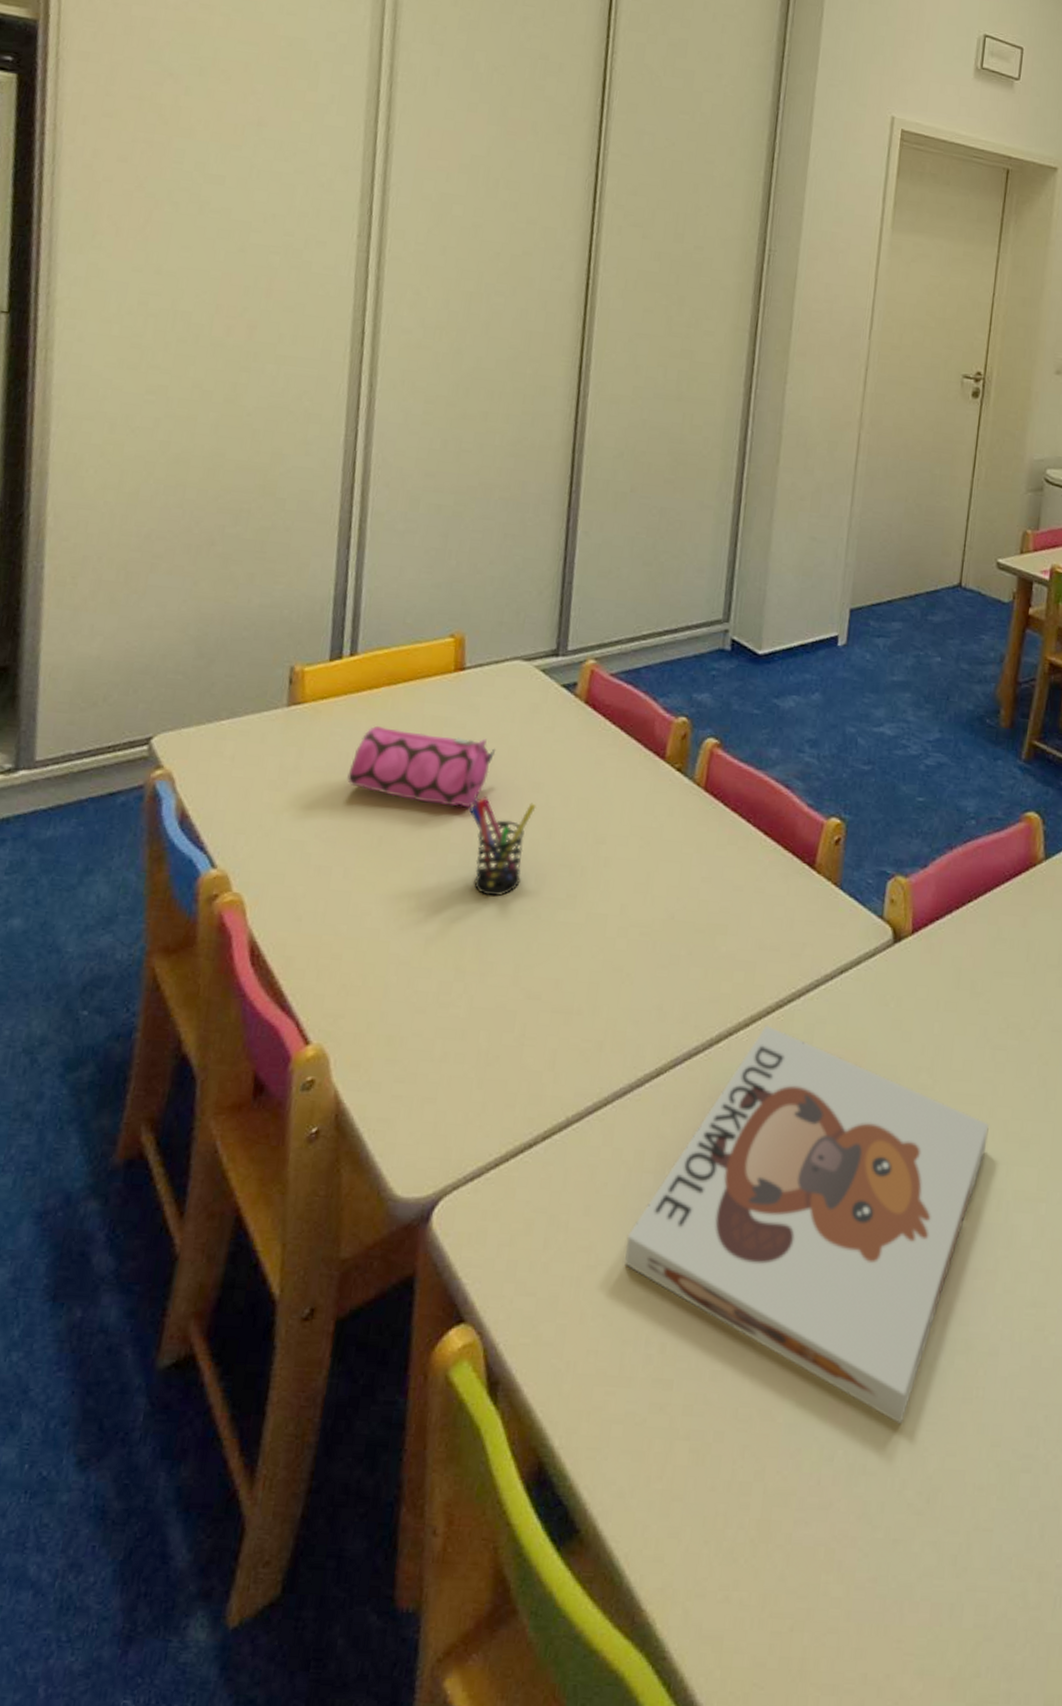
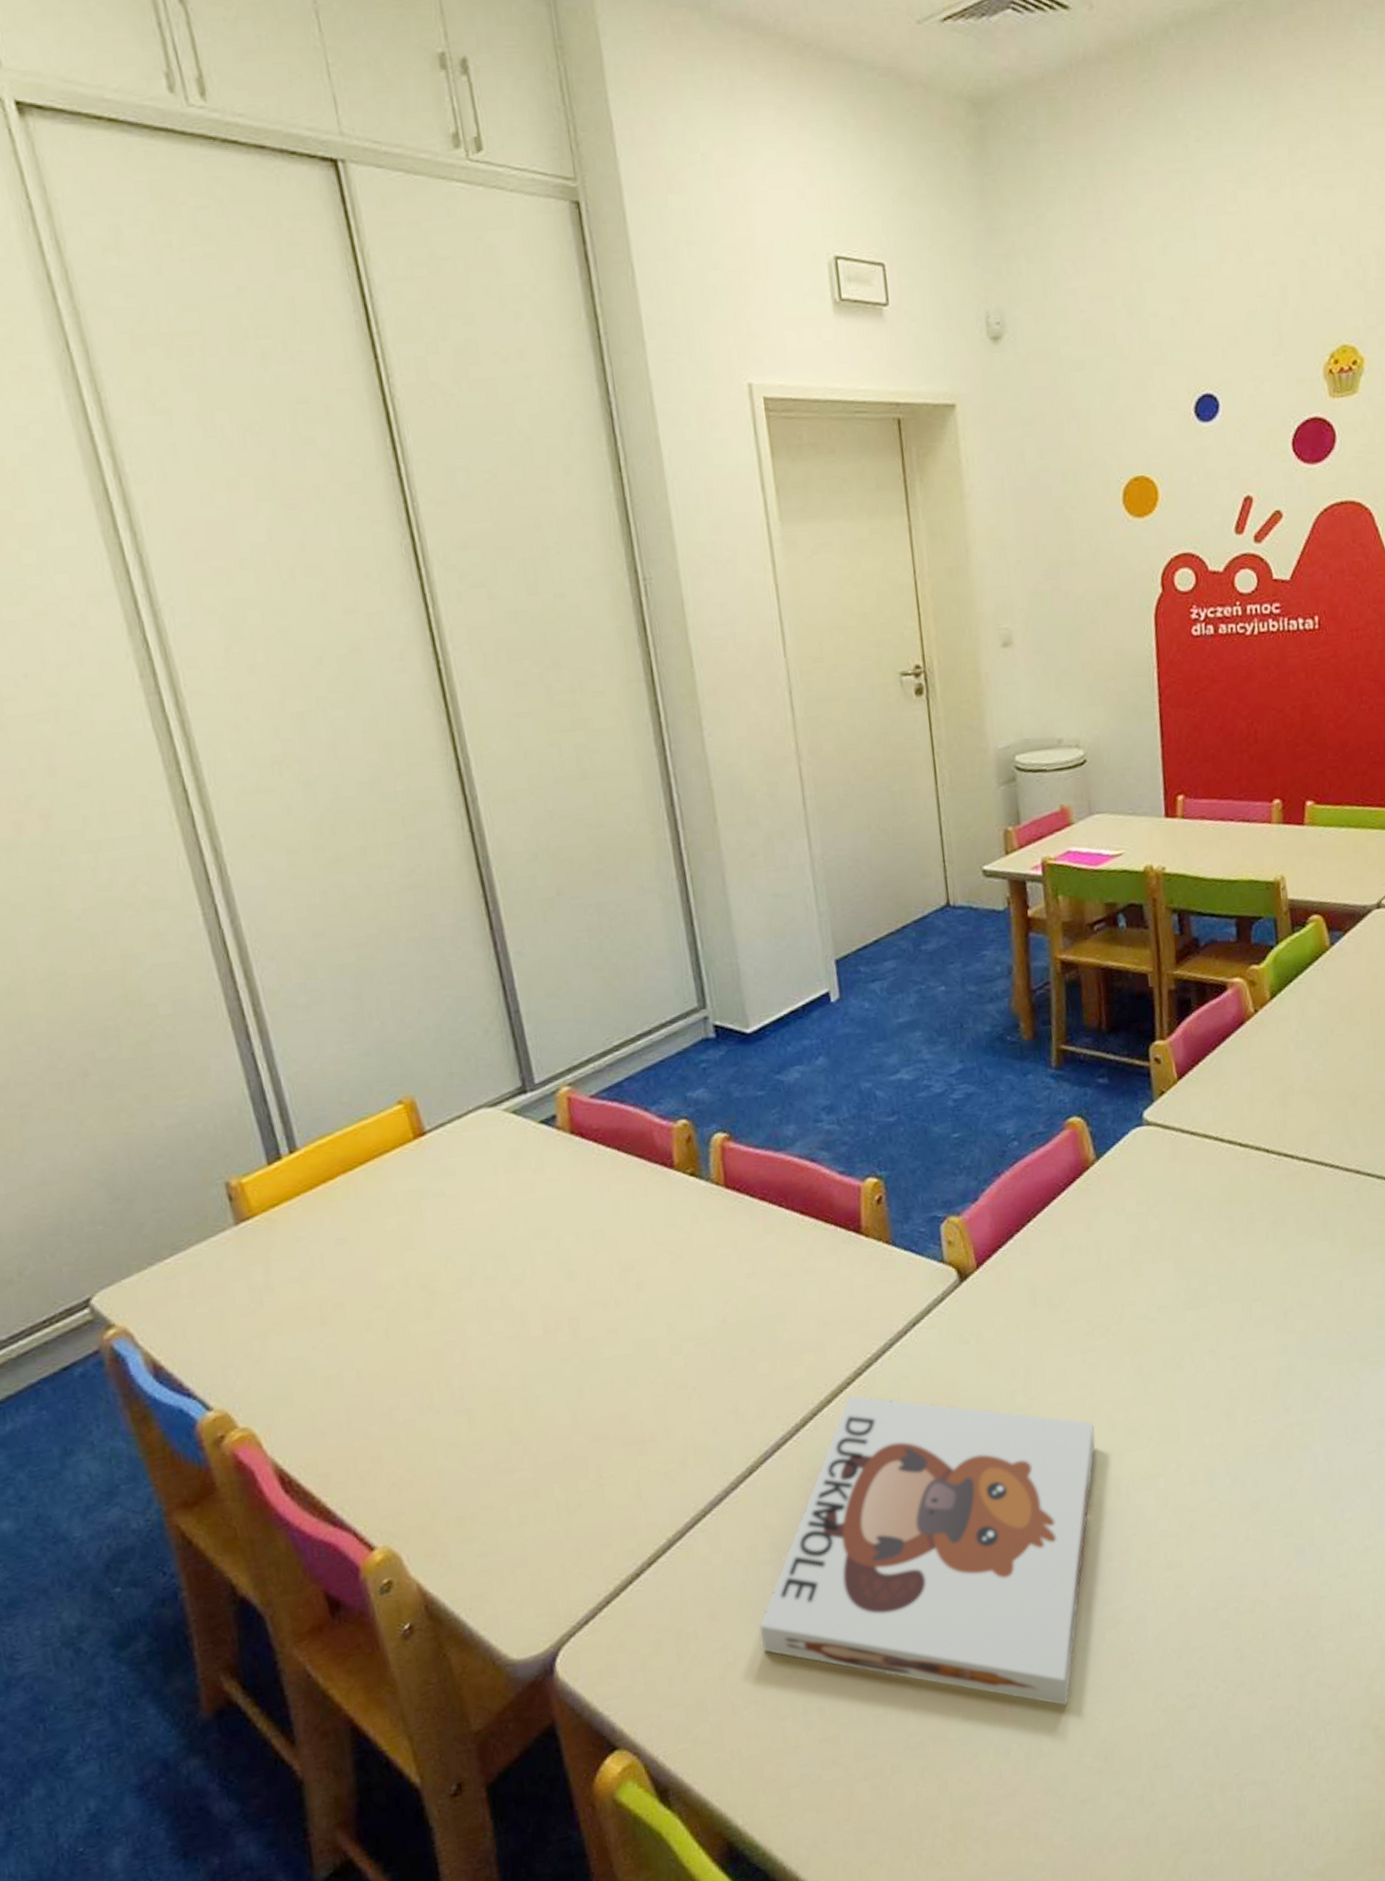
pencil case: present [347,725,497,808] -> none [328,1199,487,1288]
pen holder: present [468,797,536,897] -> none [474,1250,553,1356]

